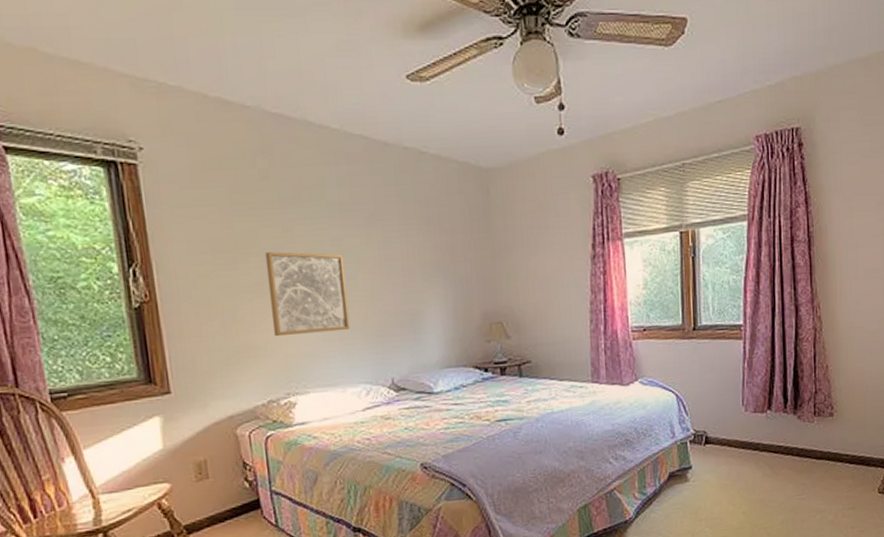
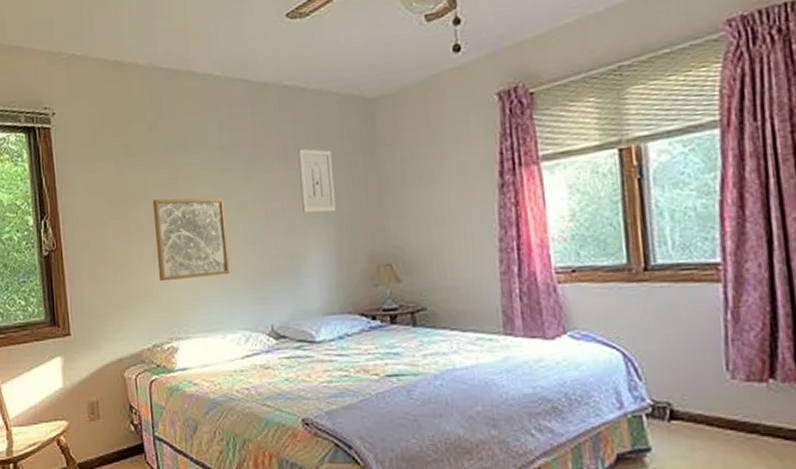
wall art: none [417,211,454,273] -> present [298,148,336,213]

